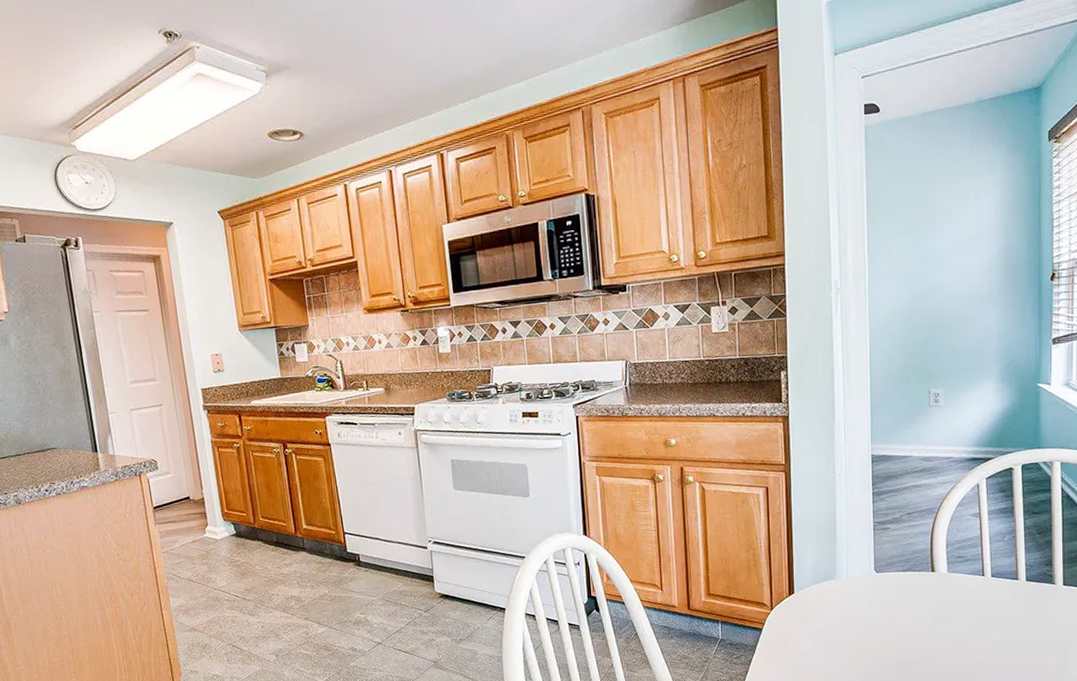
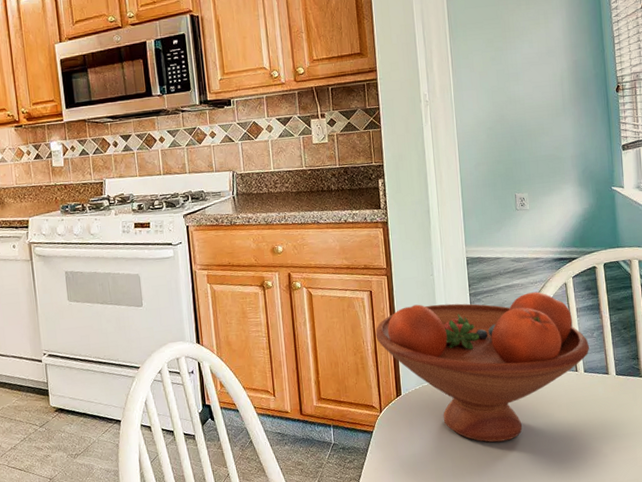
fruit bowl: none [770,492,999,644] -> present [375,292,589,443]

